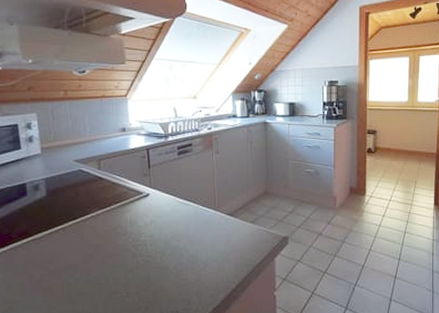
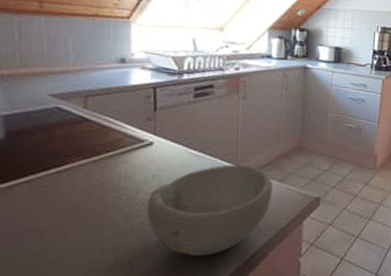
bowl: none [147,210,247,289] -> present [146,164,273,256]

